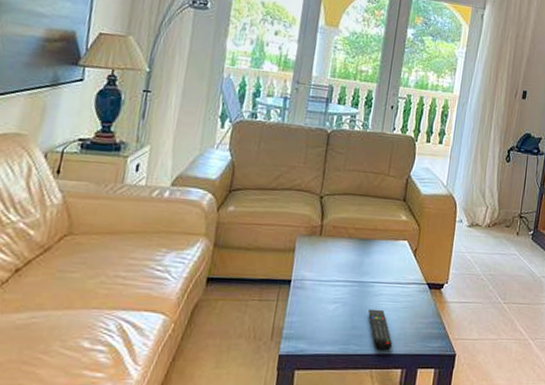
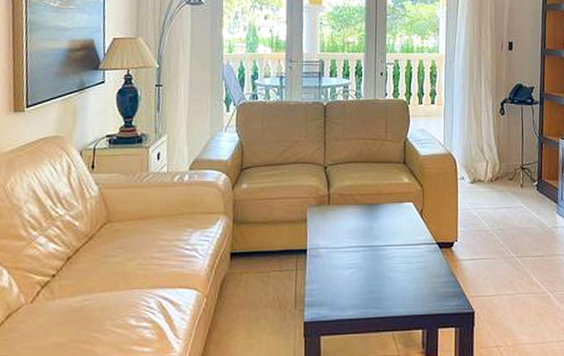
remote control: present [368,309,393,351] -> none [383,271,411,312]

